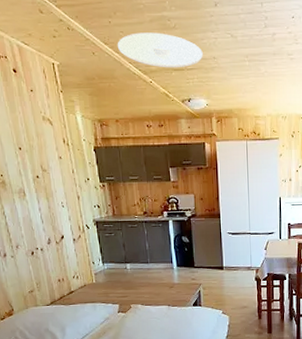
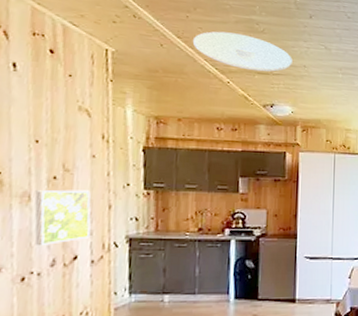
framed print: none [27,185,69,228] -> present [34,189,91,245]

